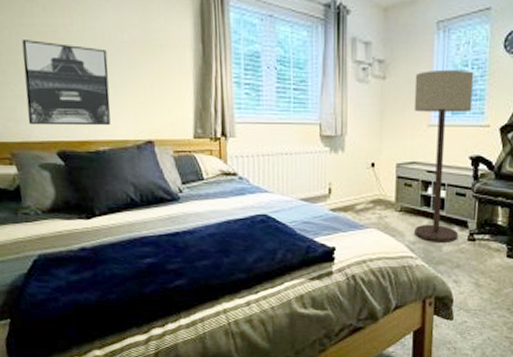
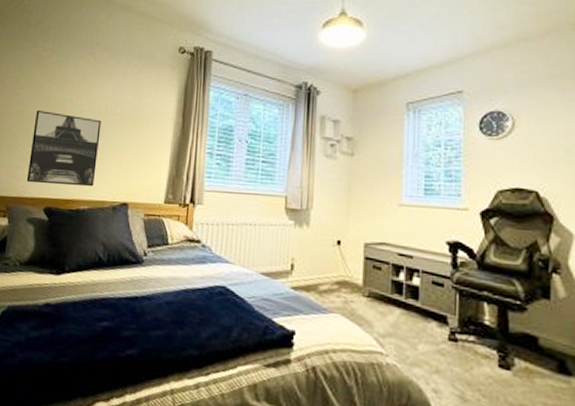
floor lamp: present [413,69,475,242] -> none [383,148,448,340]

